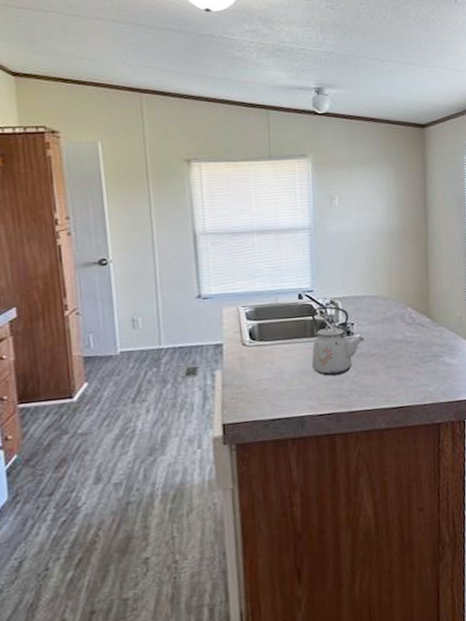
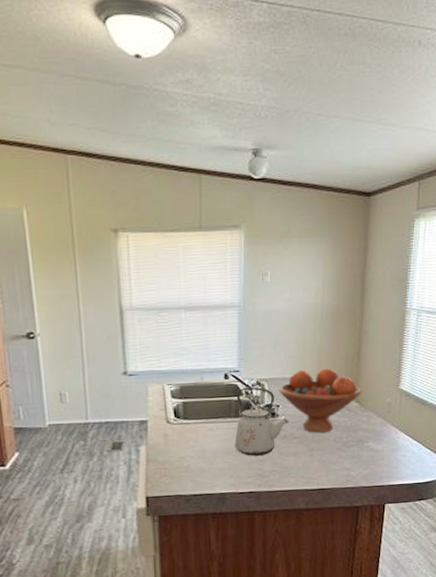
fruit bowl: none [352,285,433,350] -> present [279,368,362,433]

